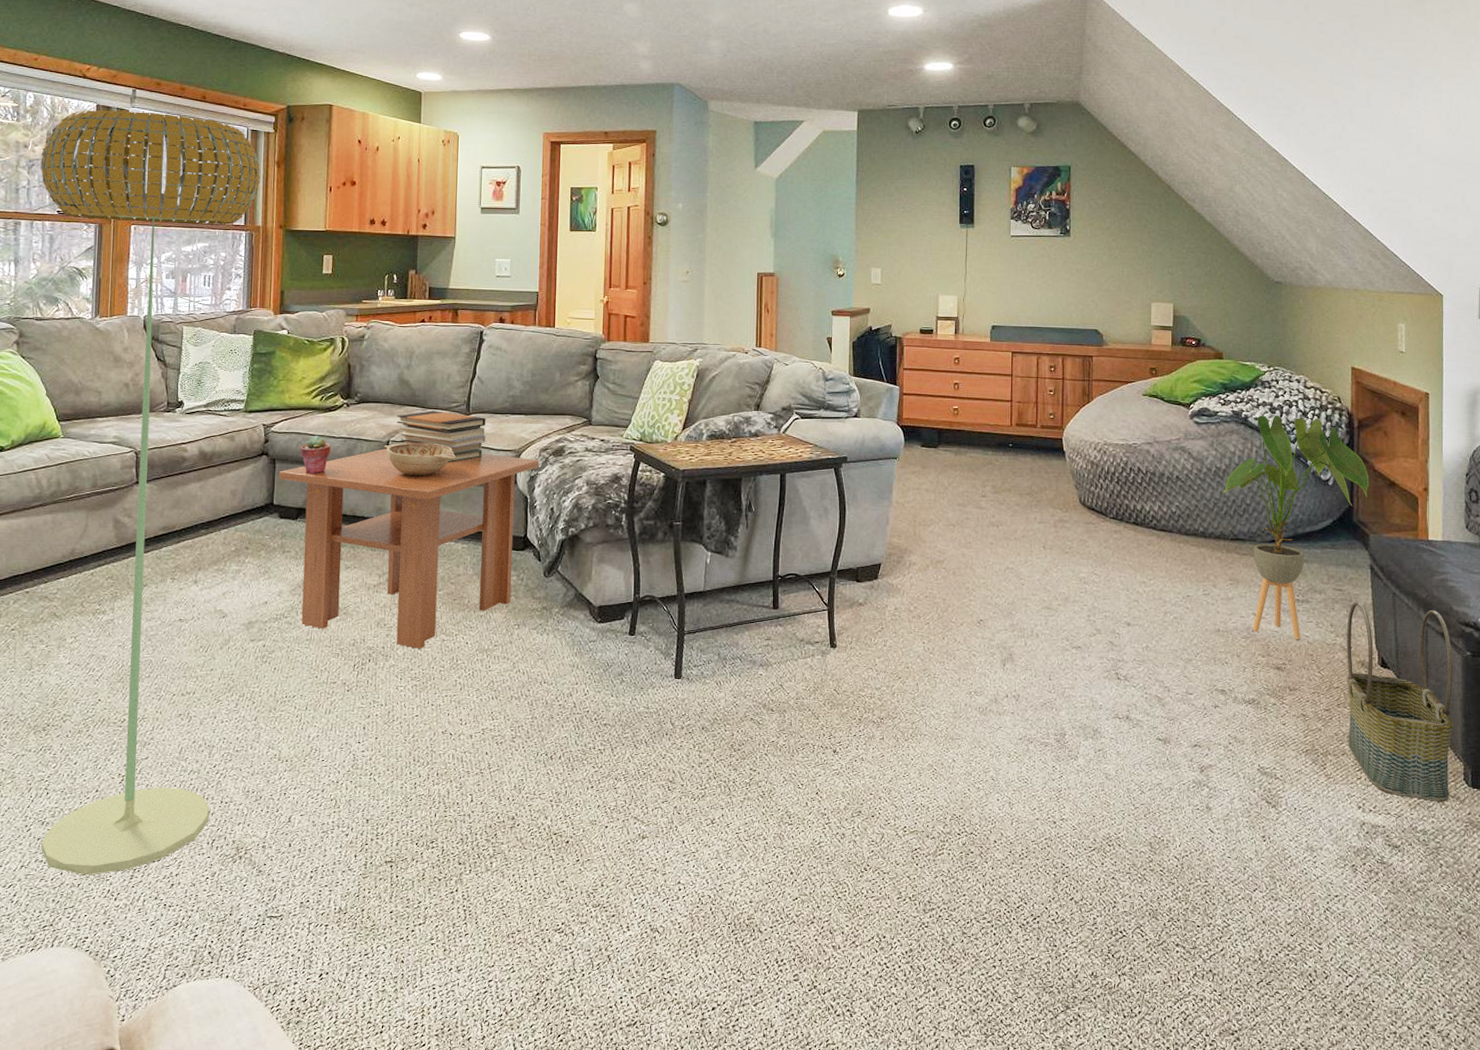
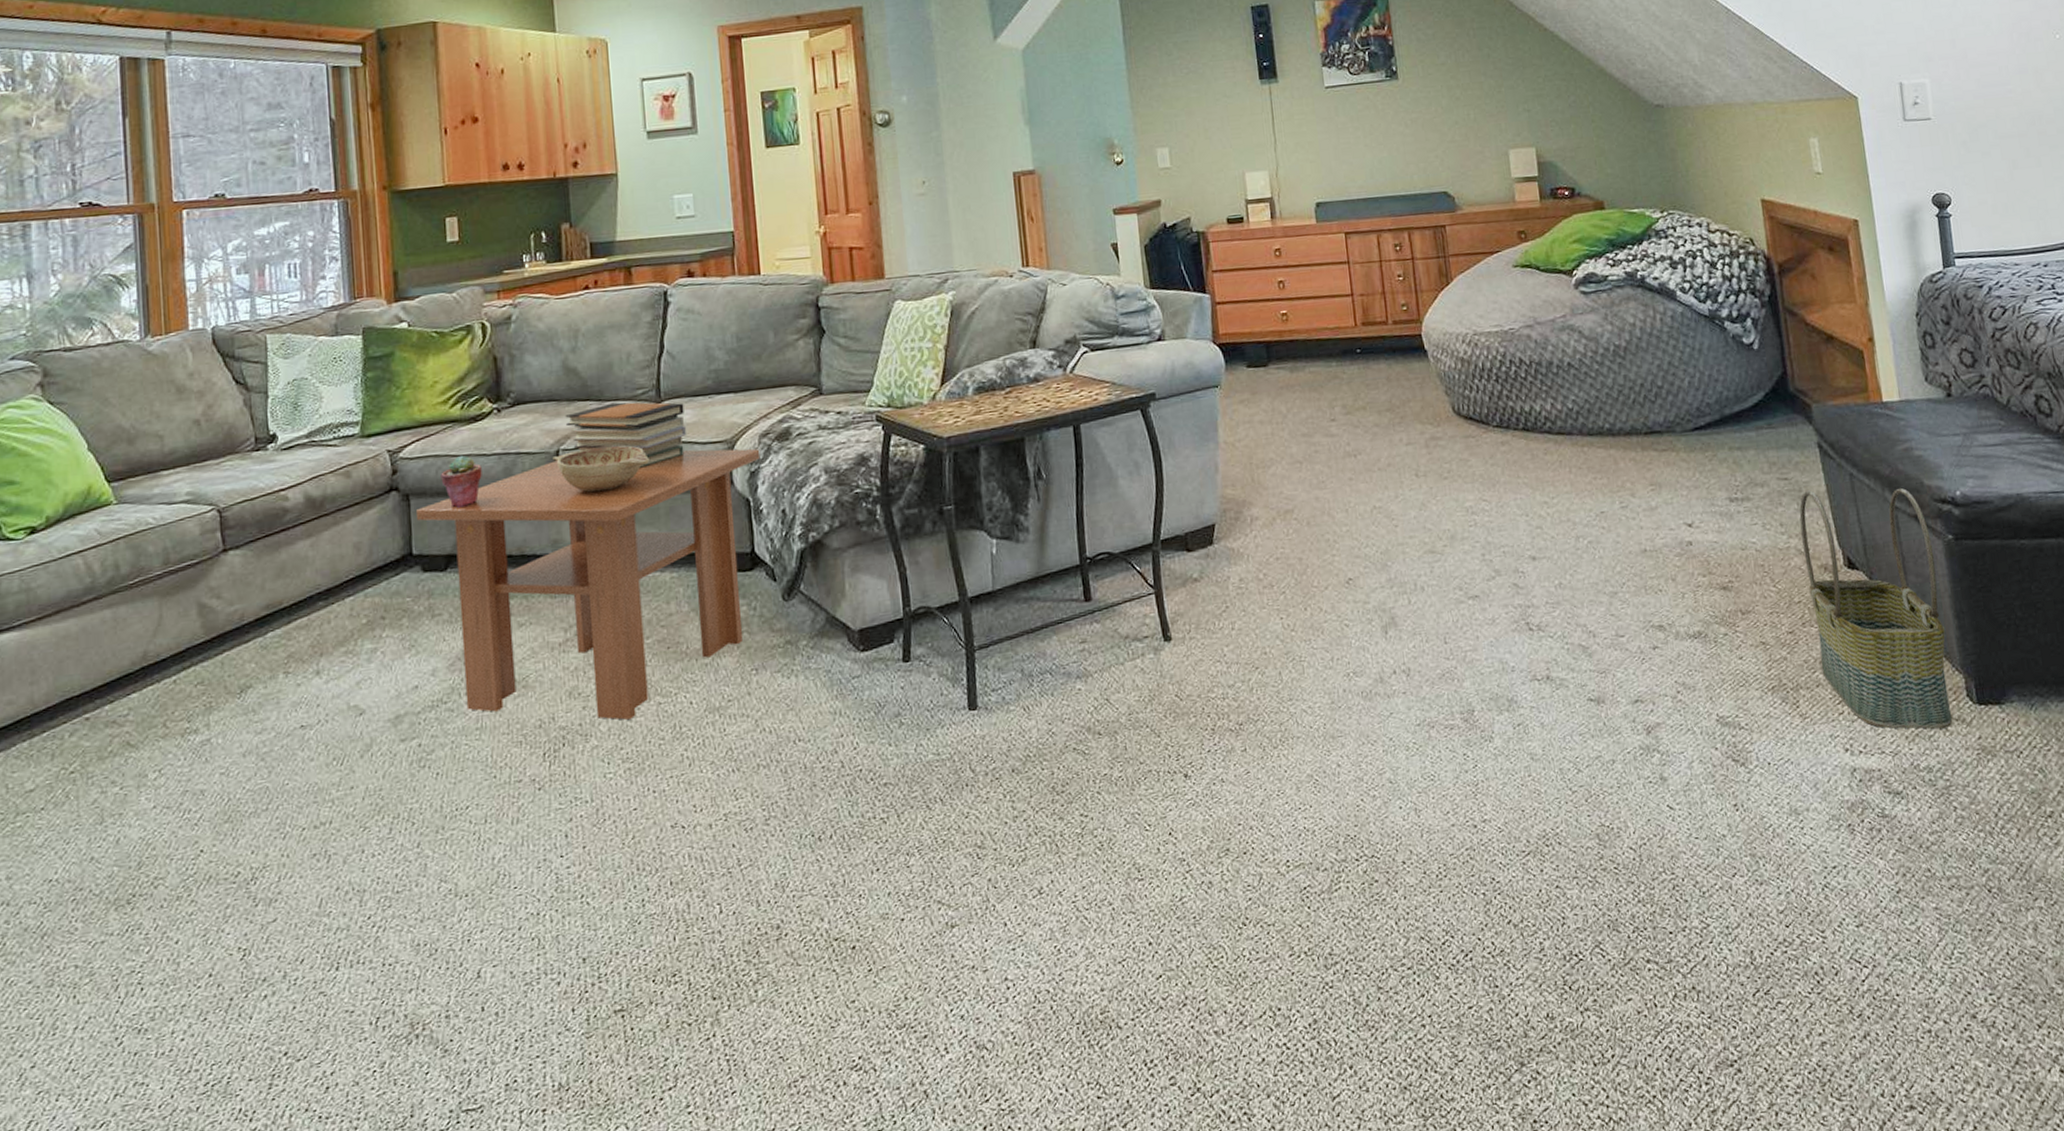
floor lamp: present [40,110,260,876] -> none [50,58,370,1095]
house plant: present [1222,415,1369,639] -> none [1626,268,1803,548]

